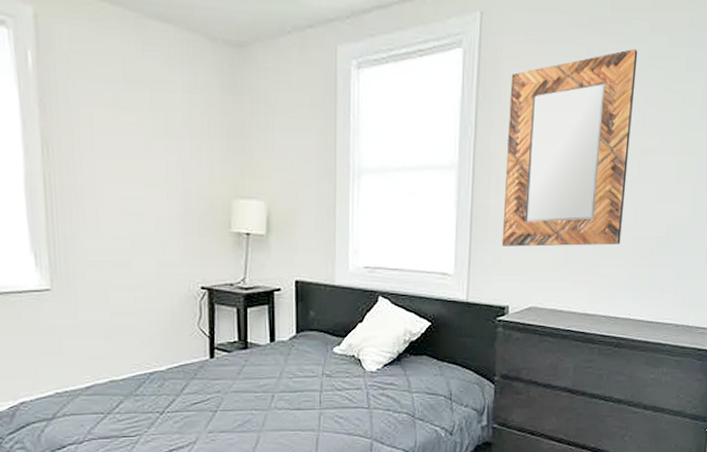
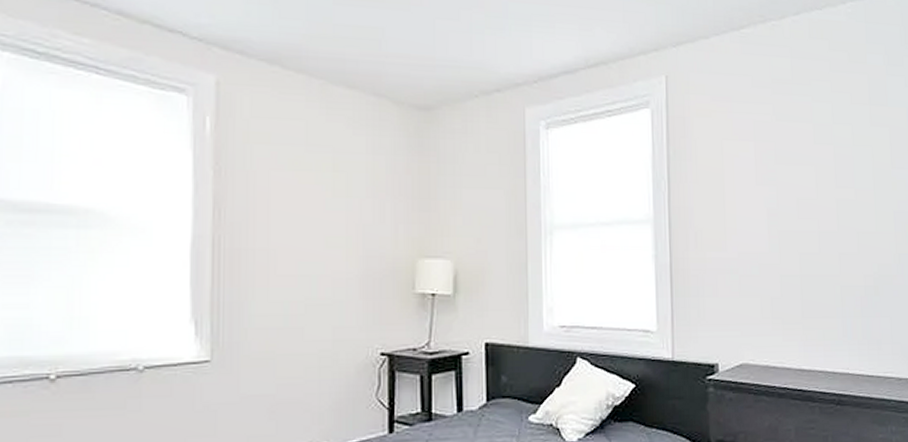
home mirror: present [501,48,638,247] -> none [700,106,828,300]

